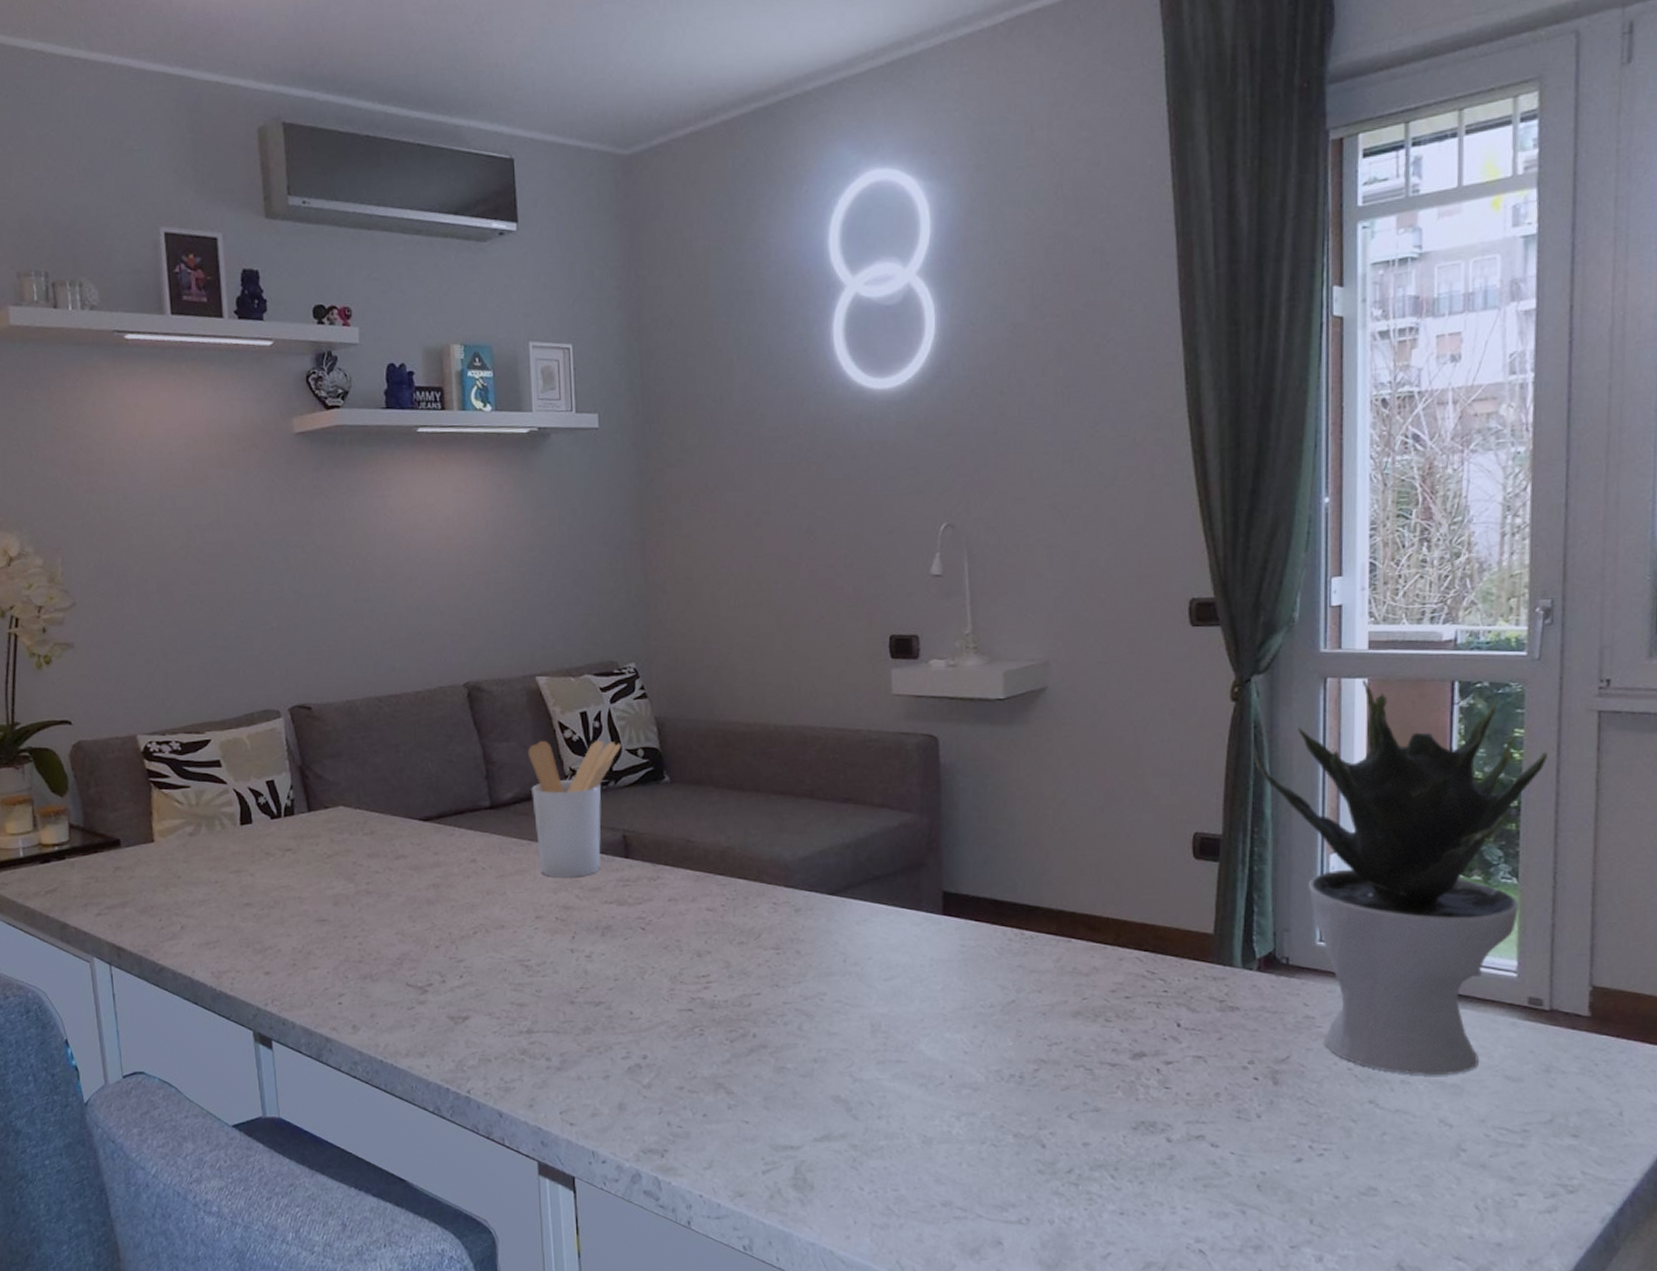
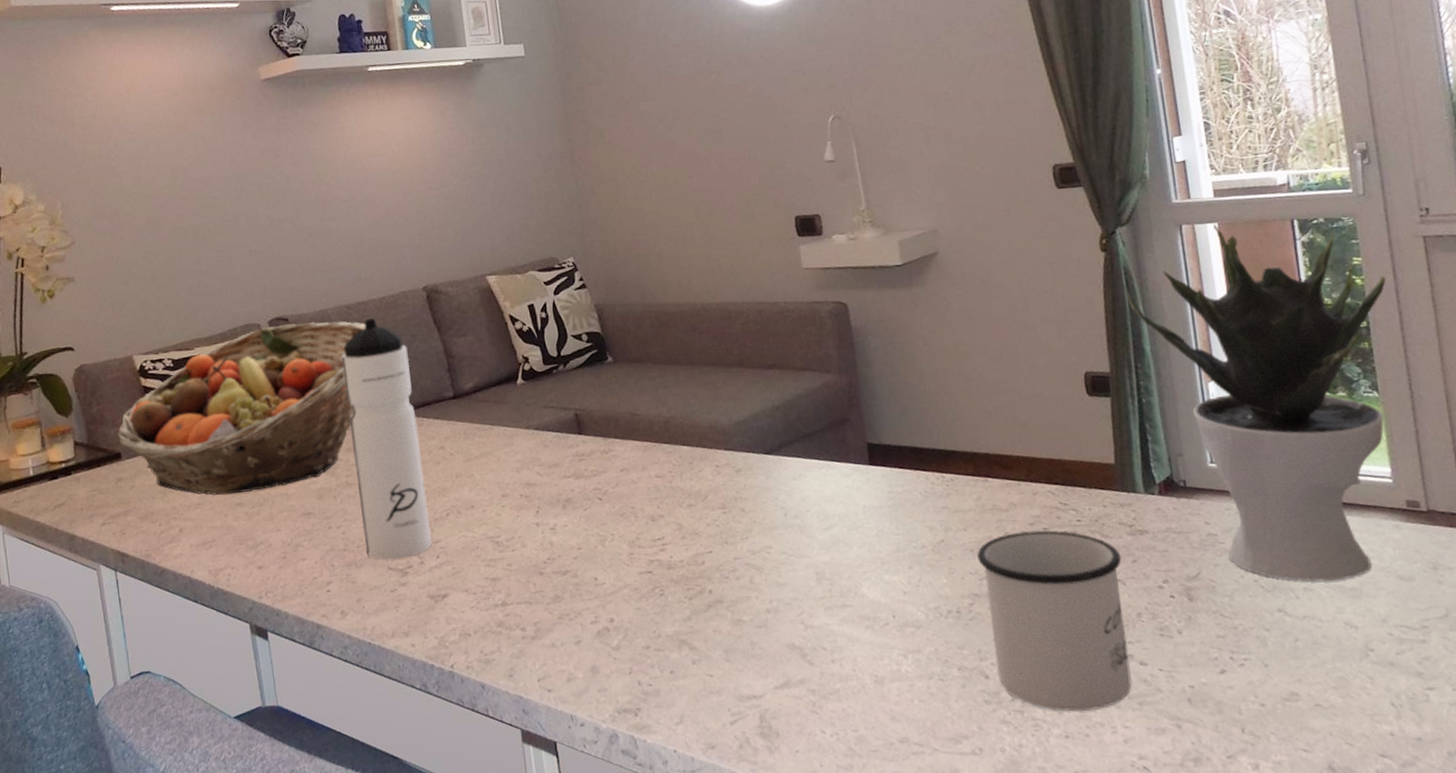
fruit basket: none [116,713,397,894] -> present [117,321,366,495]
water bottle: none [369,714,455,977] -> present [342,318,432,561]
utensil holder: present [527,739,621,878] -> none [483,328,567,458]
mug: none [1049,997,1207,1190] -> present [977,530,1132,712]

